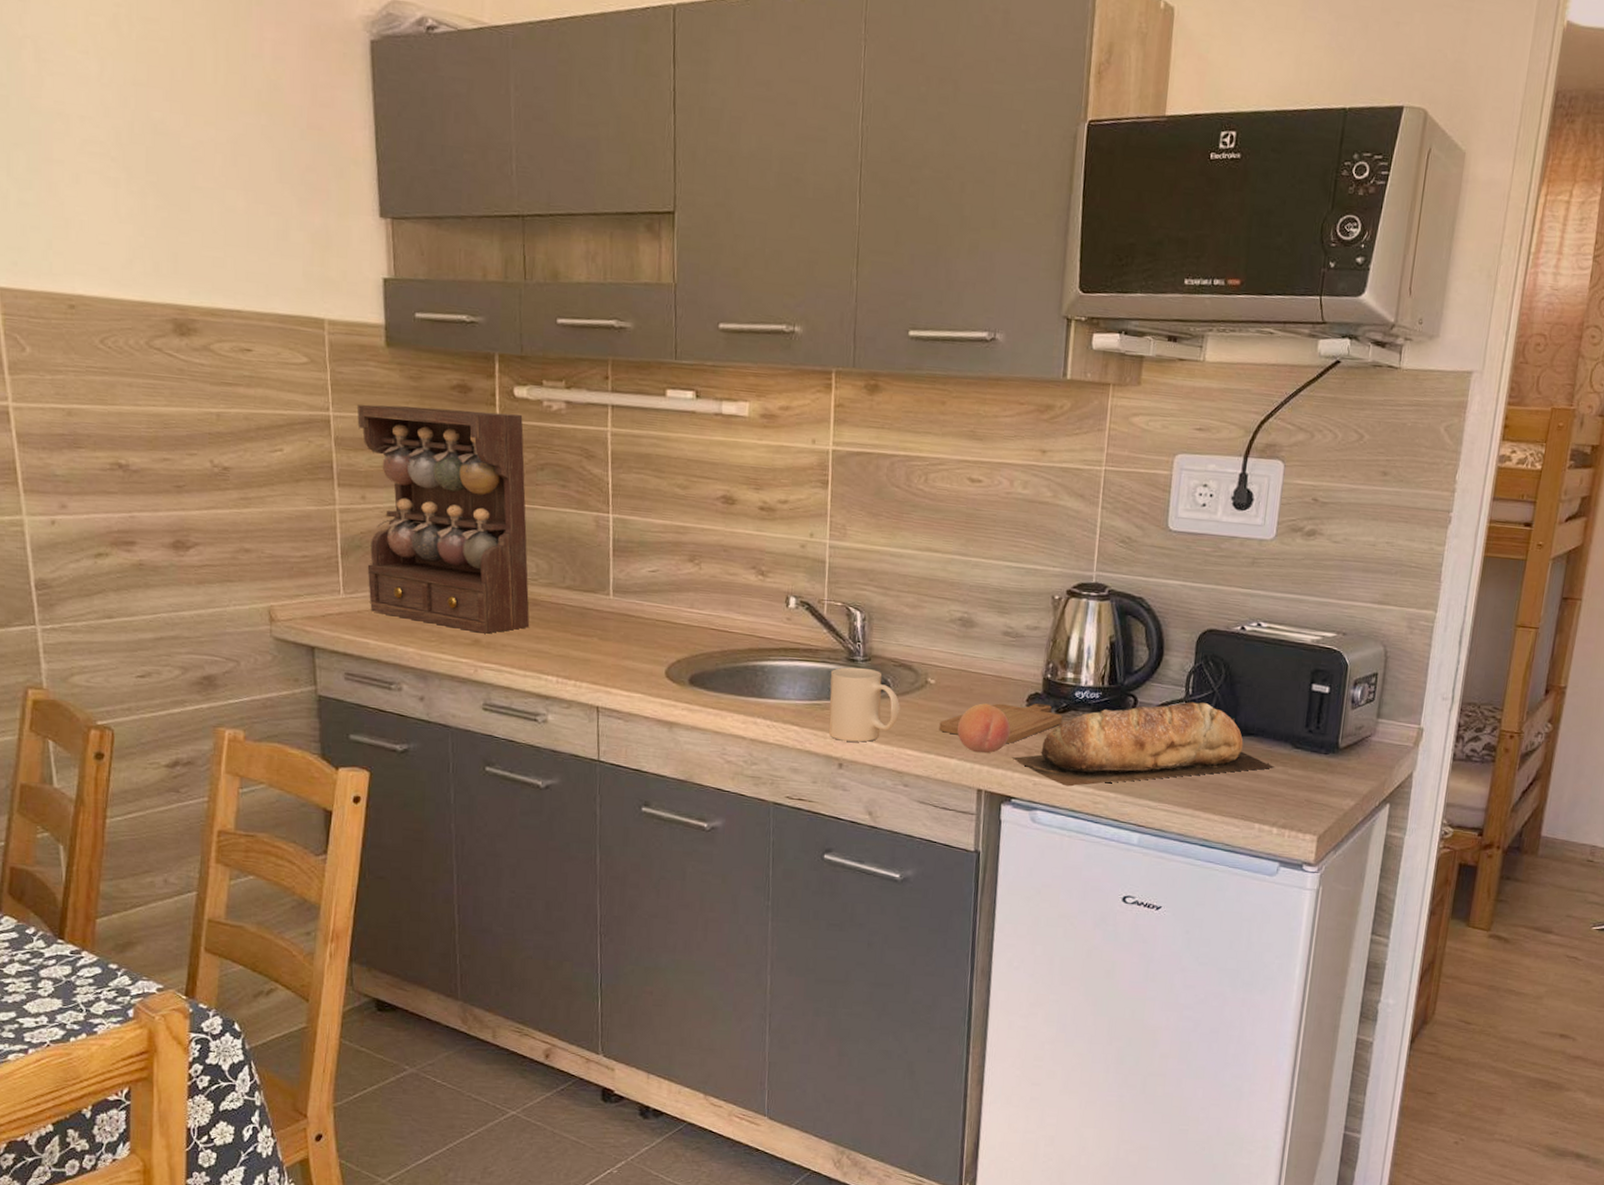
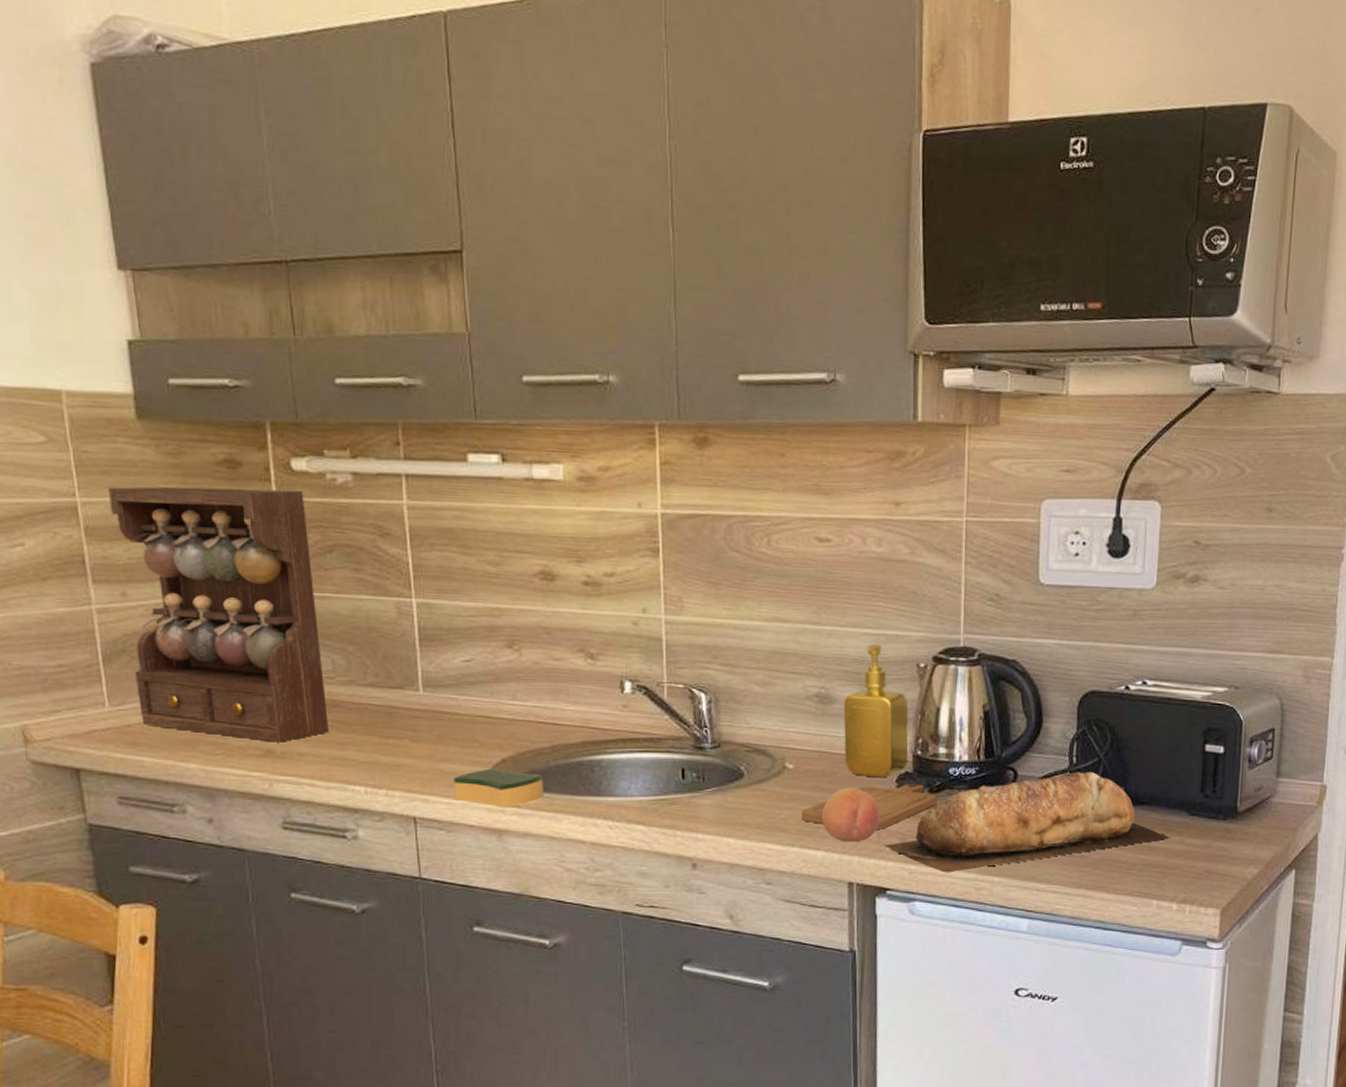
sponge: none [633,667,713,703] -> present [454,768,545,808]
mug: present [828,667,901,742] -> none [676,755,758,839]
soap dispenser: none [981,575,1042,697] -> present [843,643,909,778]

